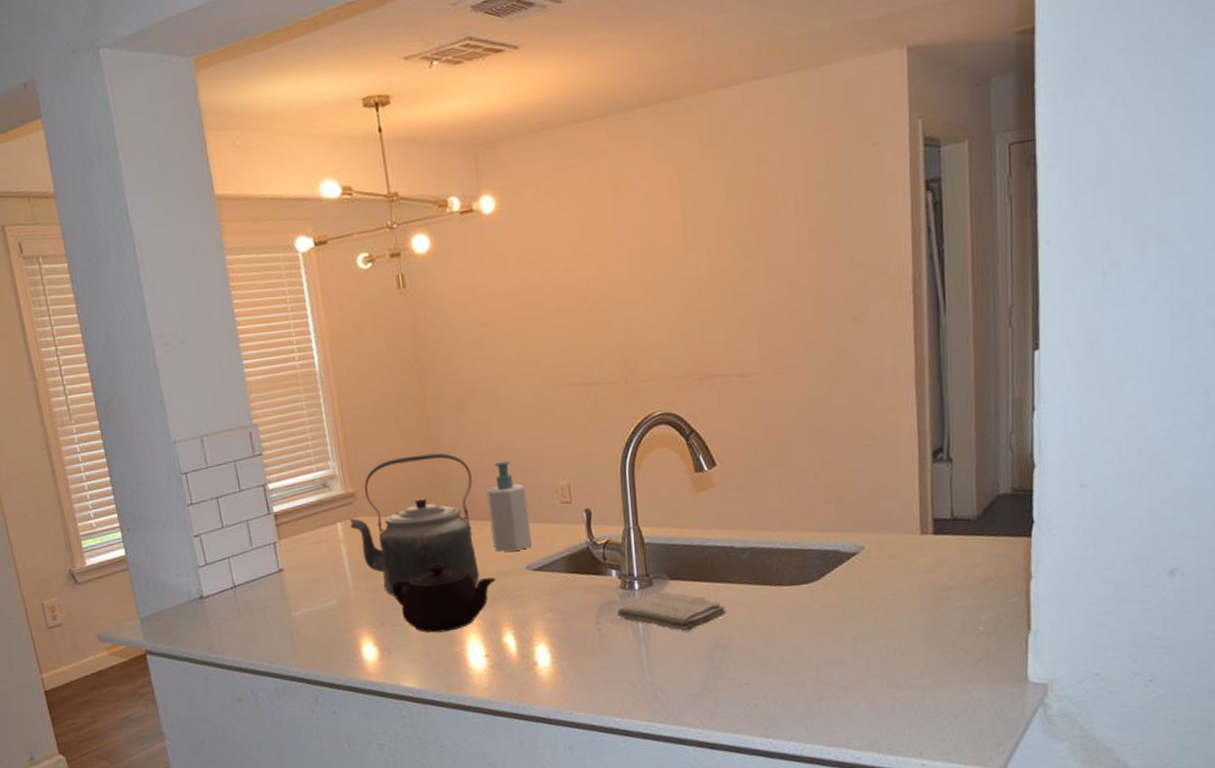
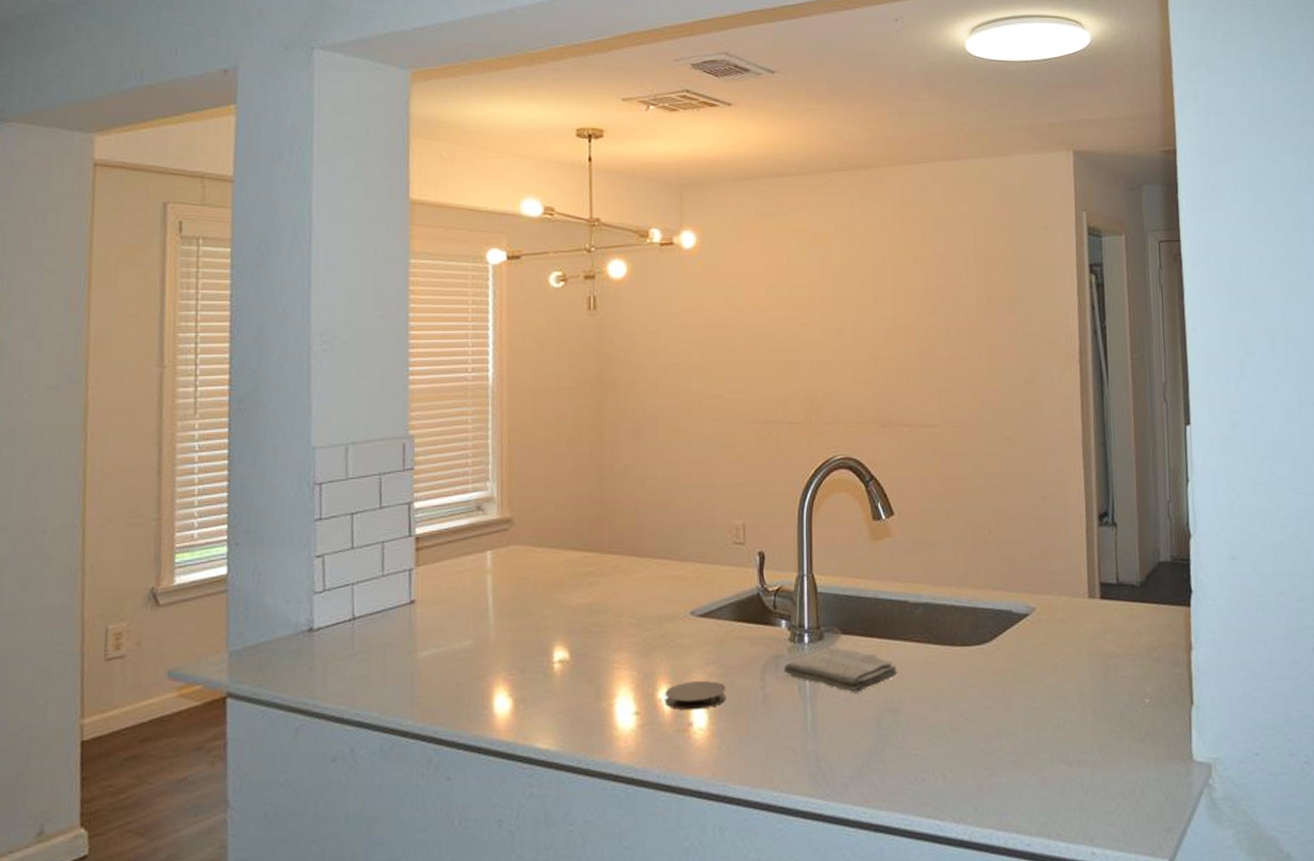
kettle: present [349,453,480,596] -> none [501,481,642,638]
teapot: present [392,563,496,633] -> none [539,603,656,684]
soap bottle: present [486,460,532,552] -> none [656,494,699,594]
coaster: none [510,625,566,652] -> present [665,680,727,711]

